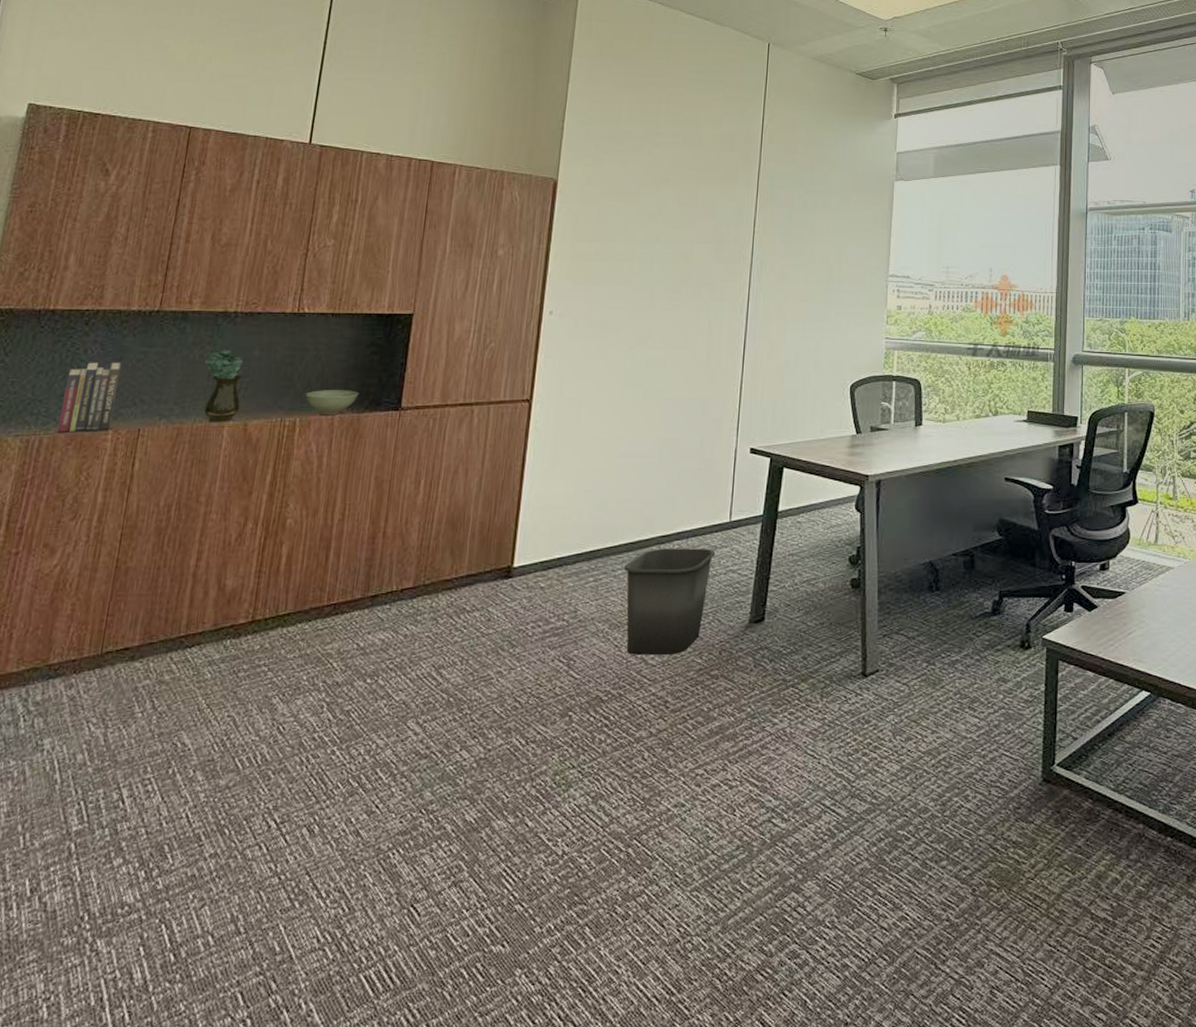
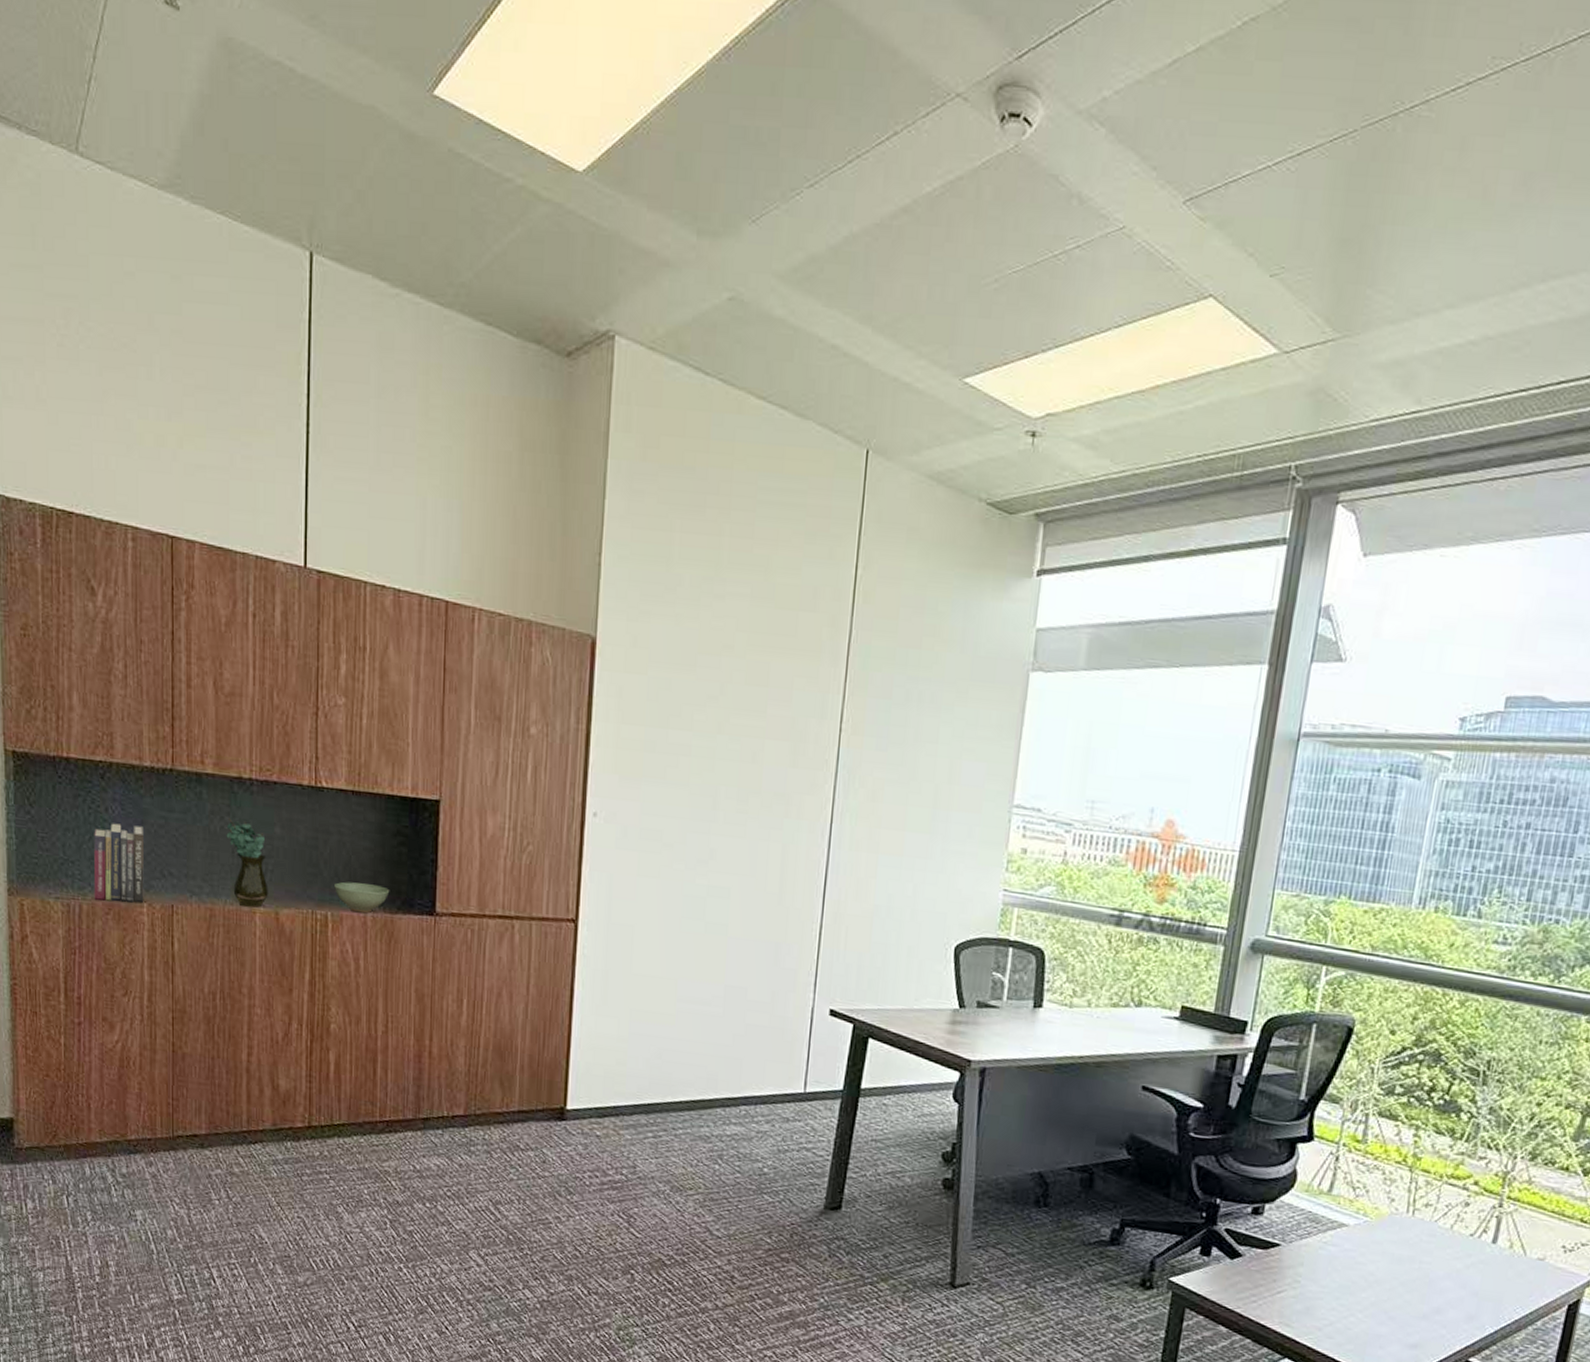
waste bin: present [624,548,716,655] -> none [686,1111,788,1230]

